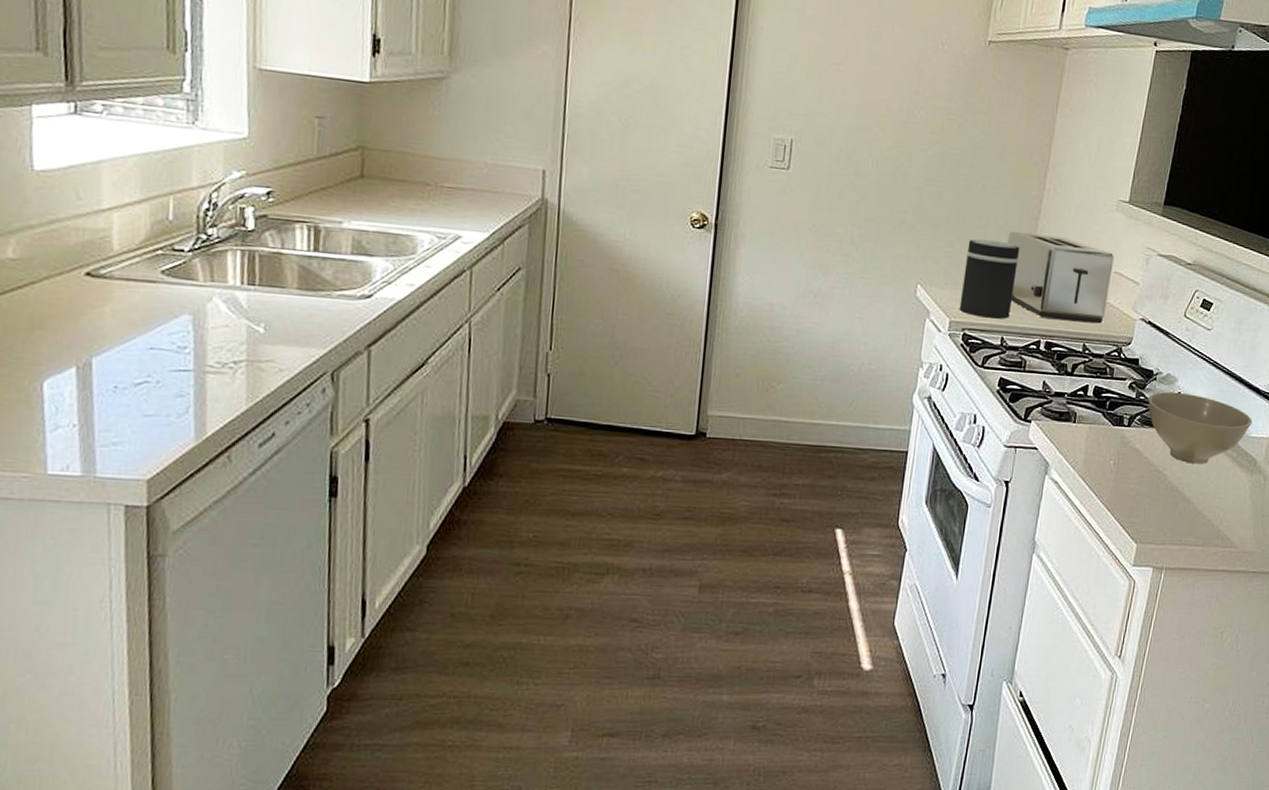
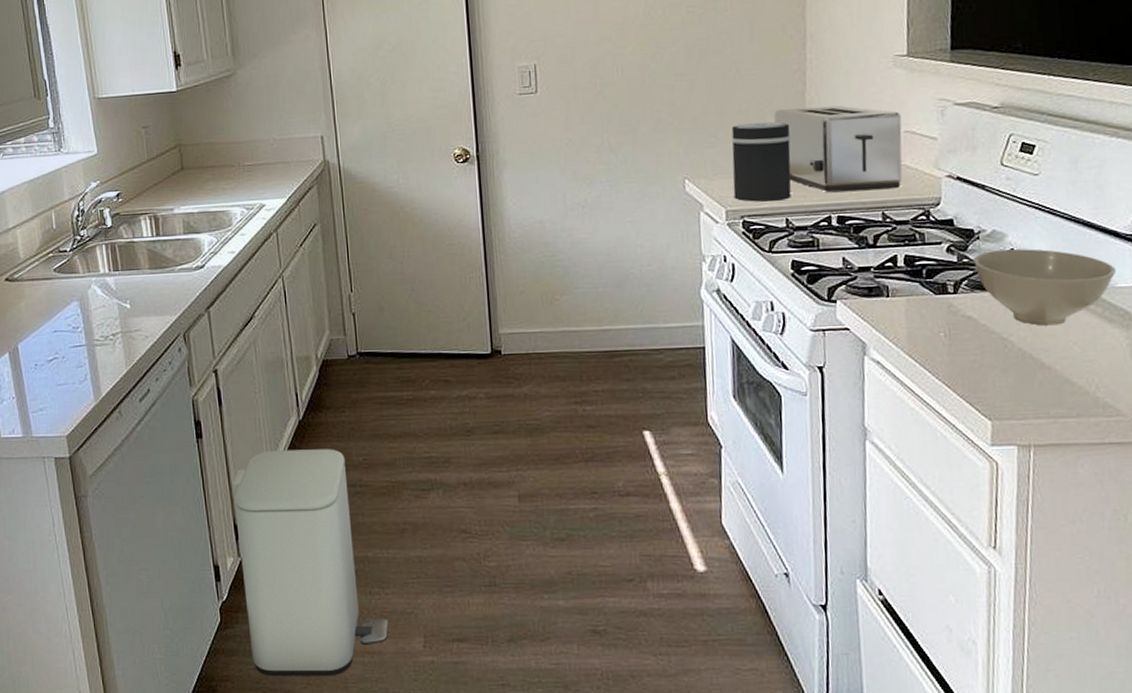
pedal bin: none [360,518,534,774] -> present [232,449,389,676]

